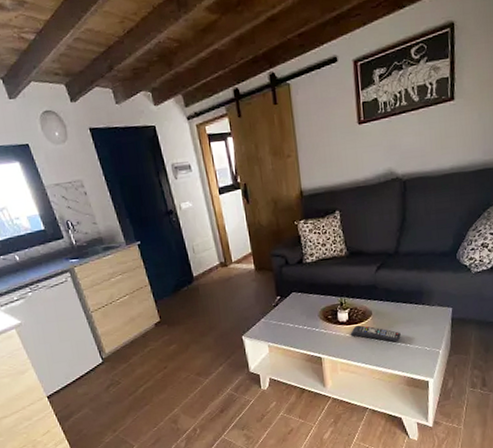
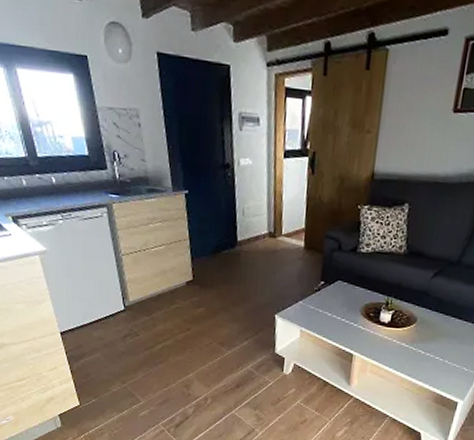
remote control: present [350,325,401,342] -> none [388,330,442,356]

